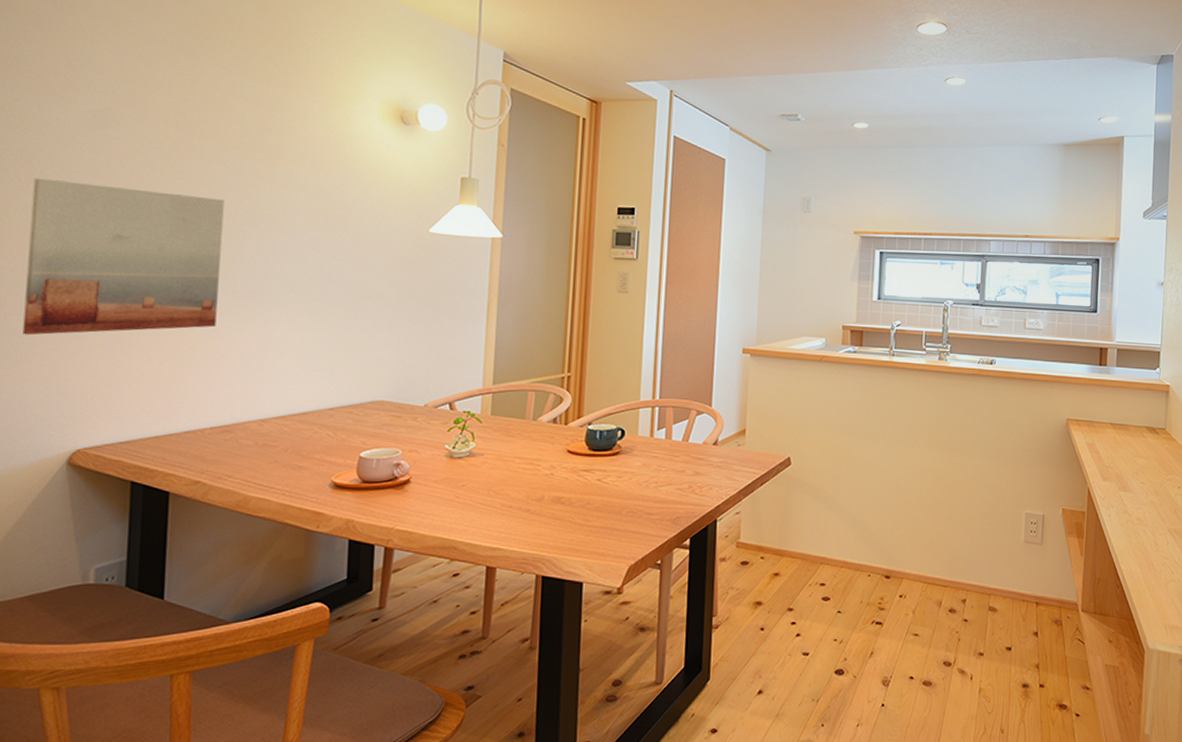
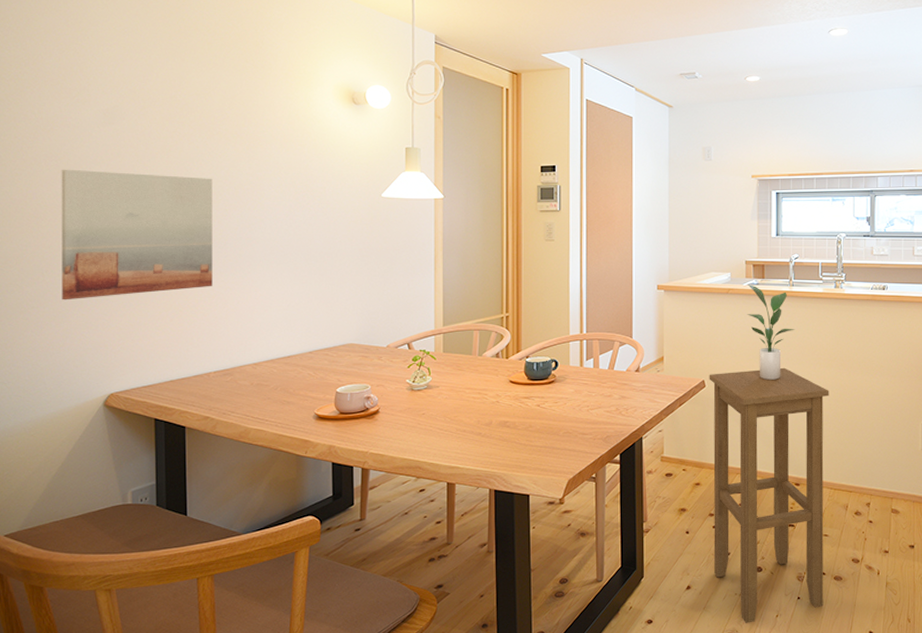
stool: none [790,446,928,733] -> present [709,367,829,623]
potted plant: none [841,352,894,460] -> present [747,284,795,381]

